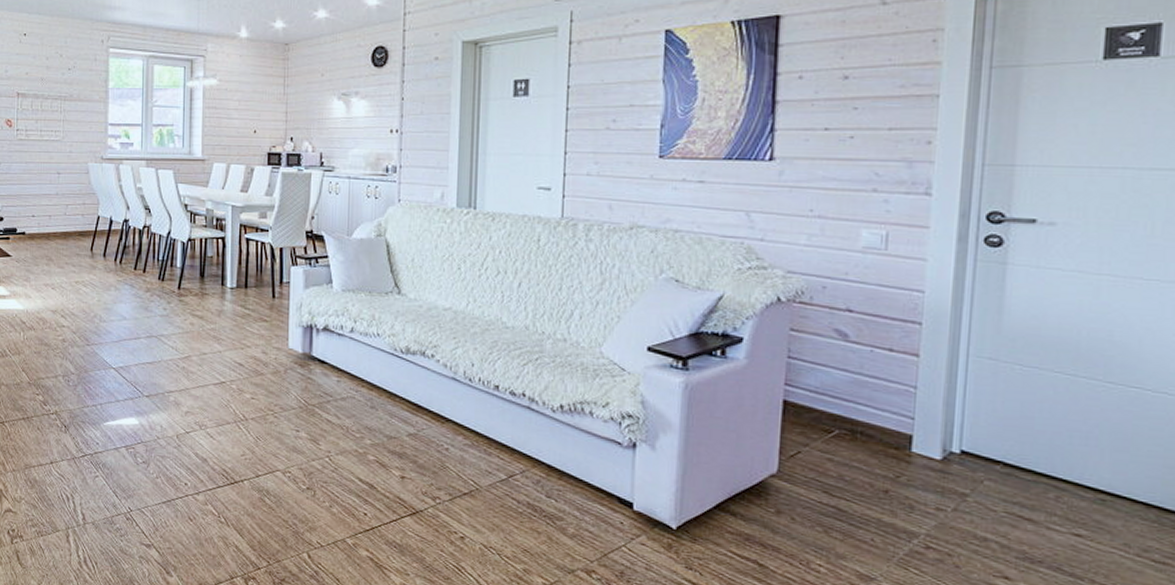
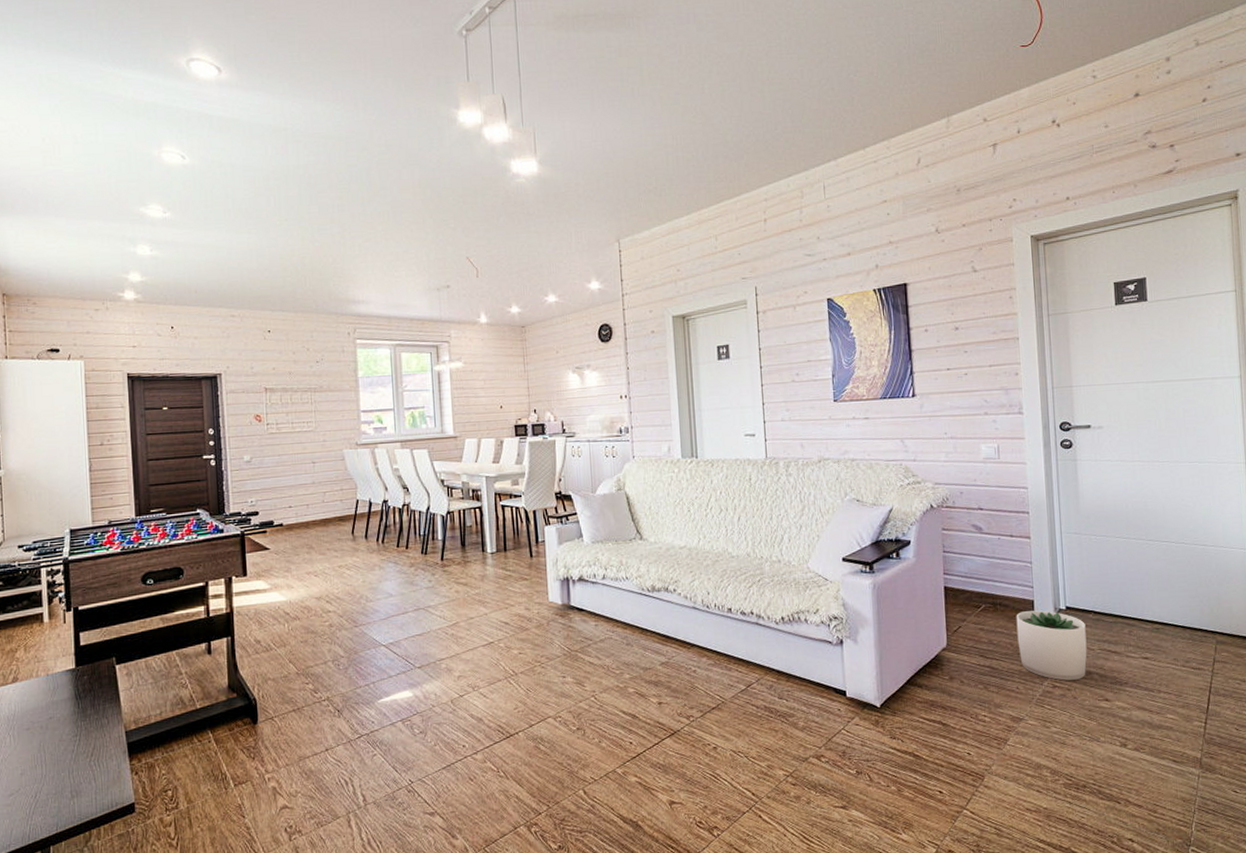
planter: none [880,446,988,545] -> present [1016,610,1087,681]

